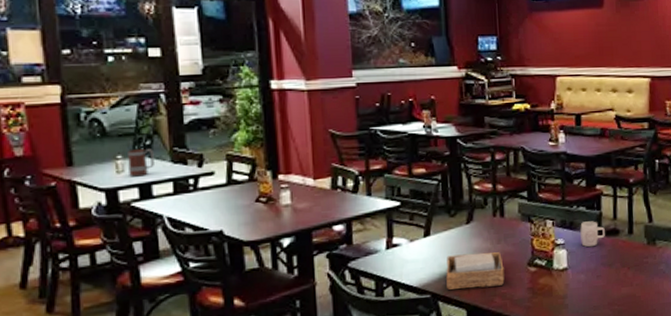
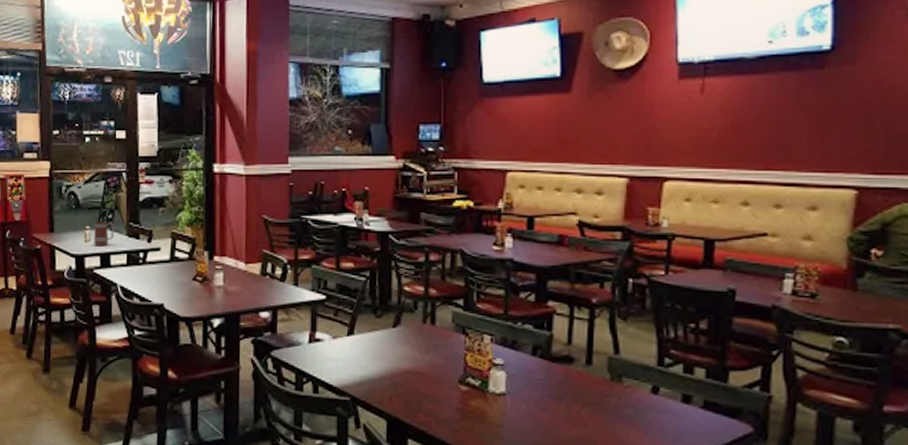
napkin holder: present [445,252,505,291] -> none [366,359,431,401]
mug: present [580,221,605,248] -> none [524,342,555,374]

